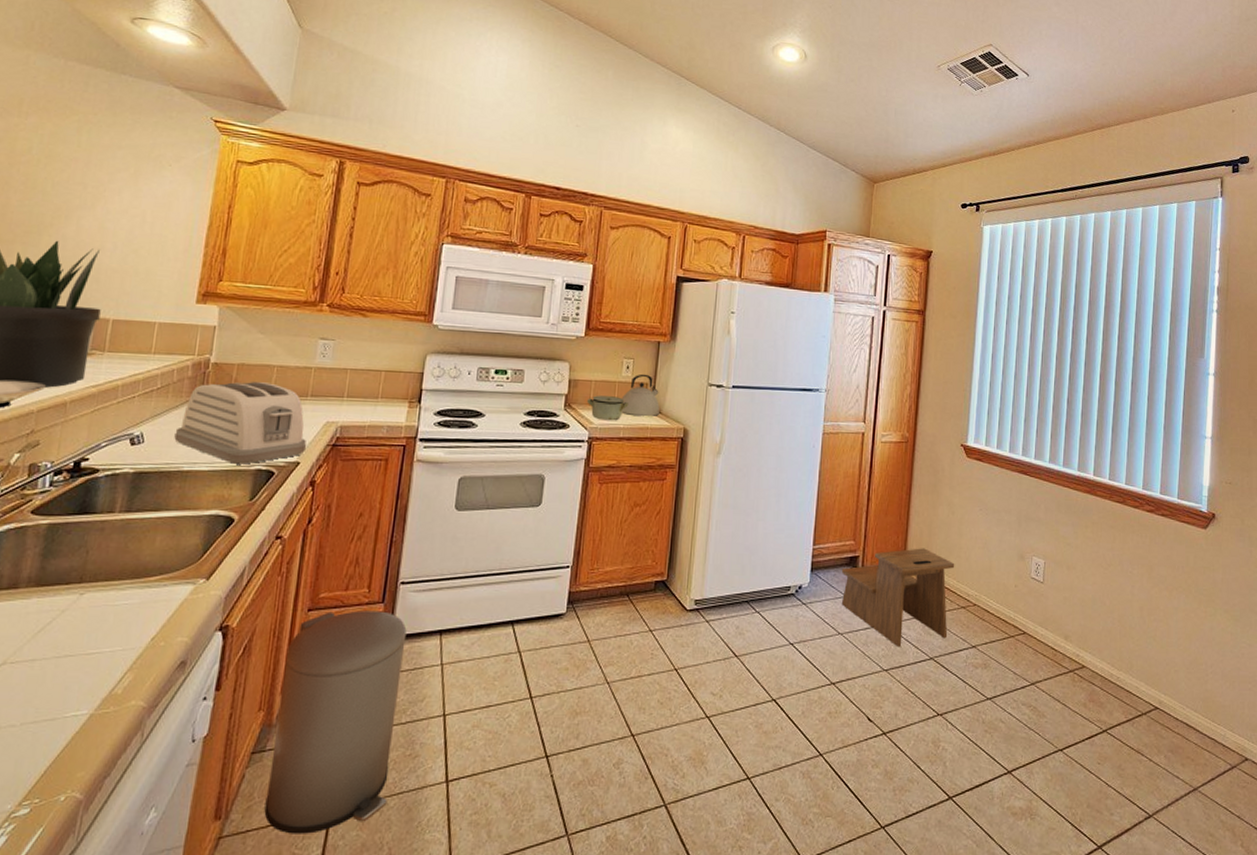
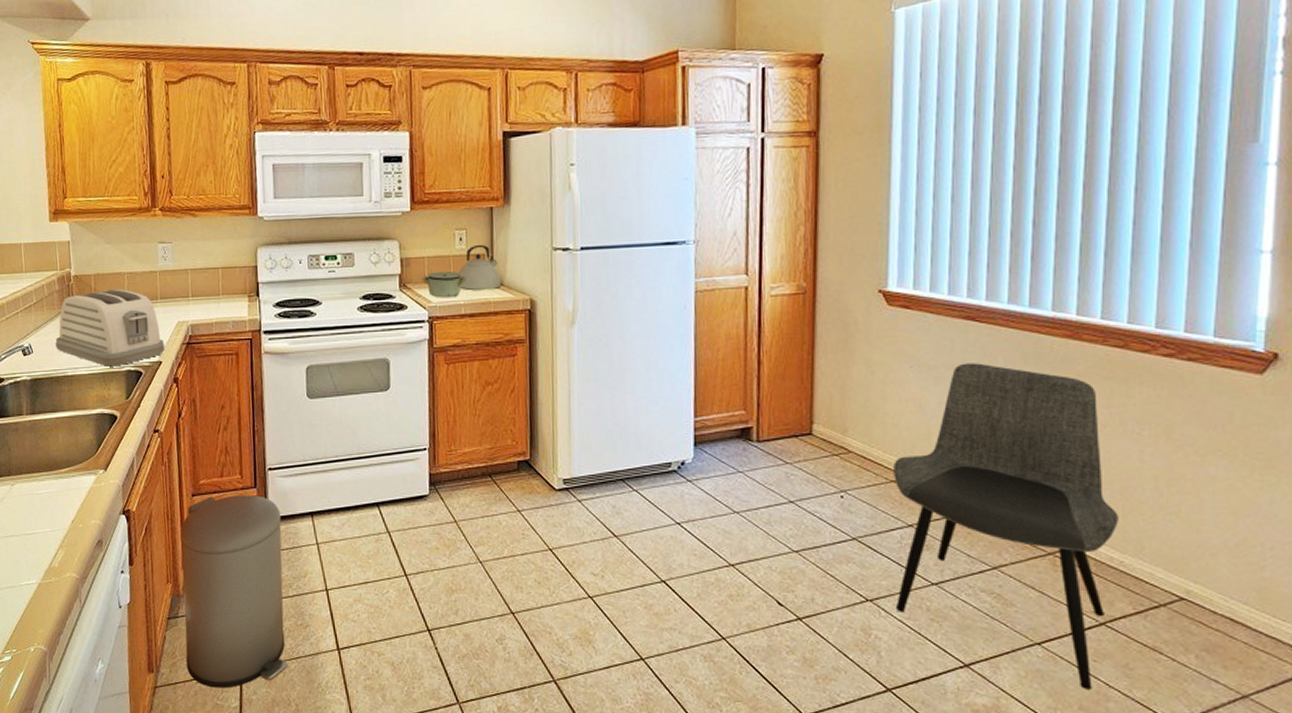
step stool: present [841,548,955,646] -> none [731,415,879,525]
dining chair: none [959,509,1117,789] -> present [893,363,1118,690]

